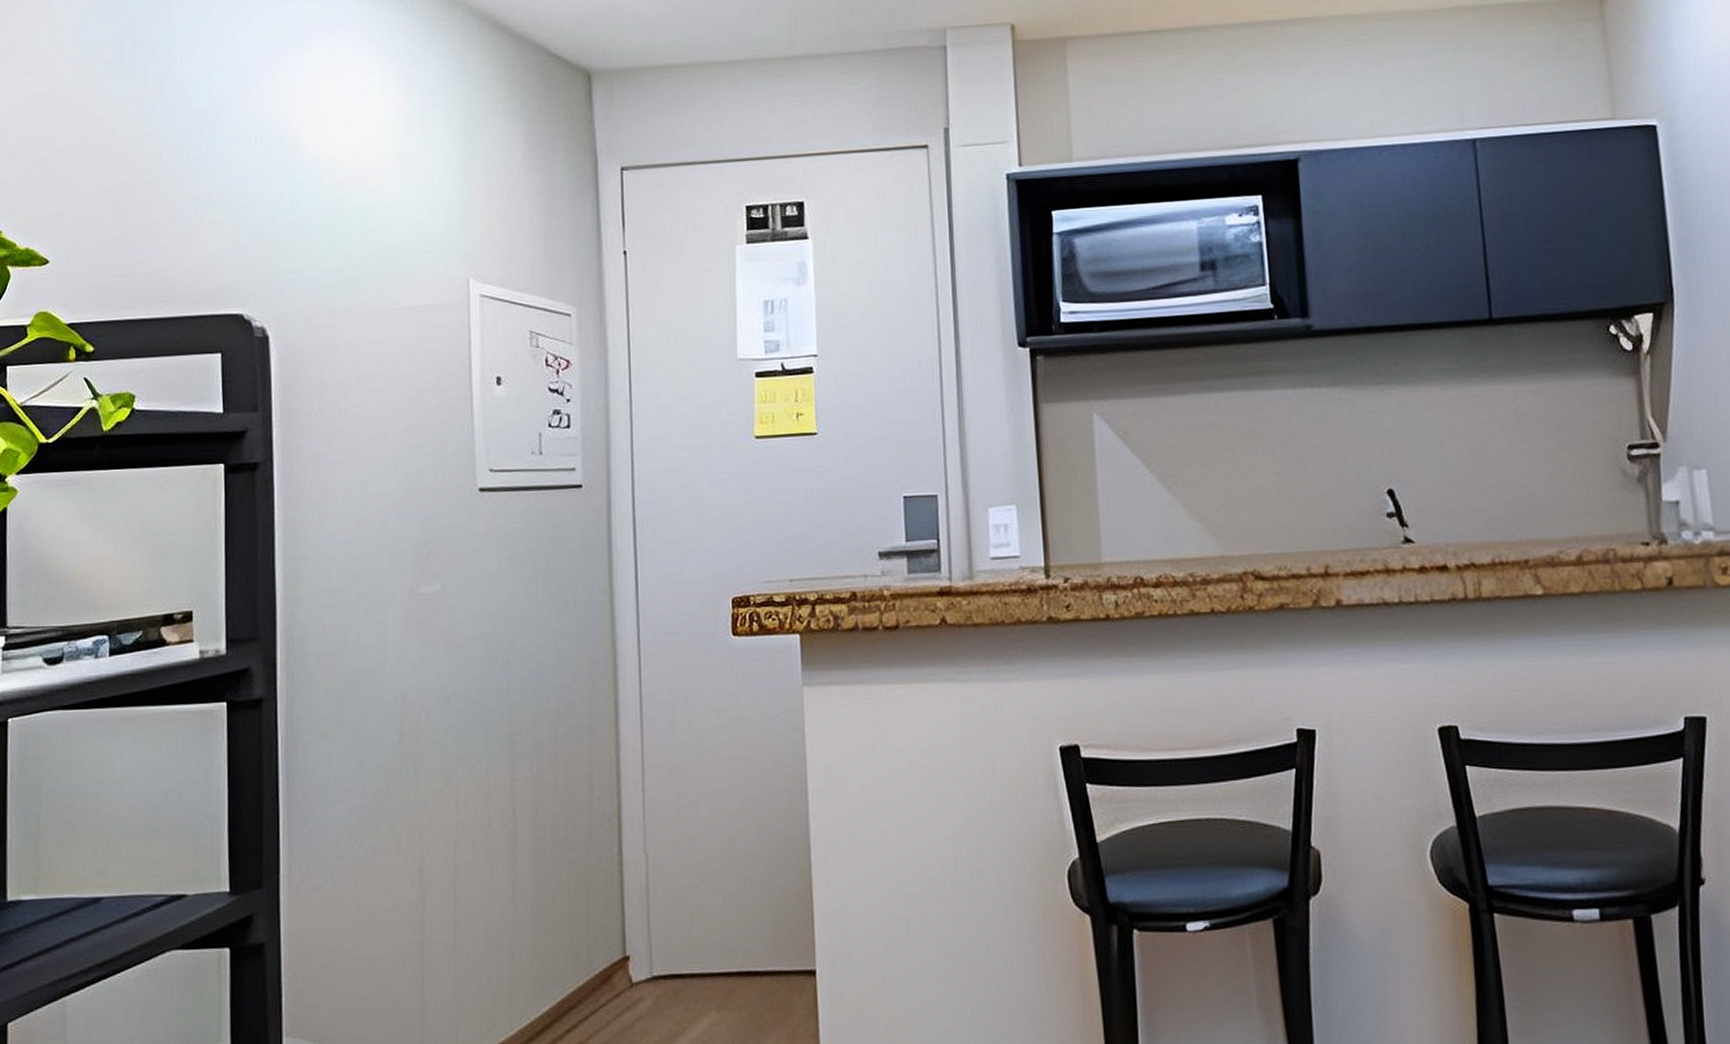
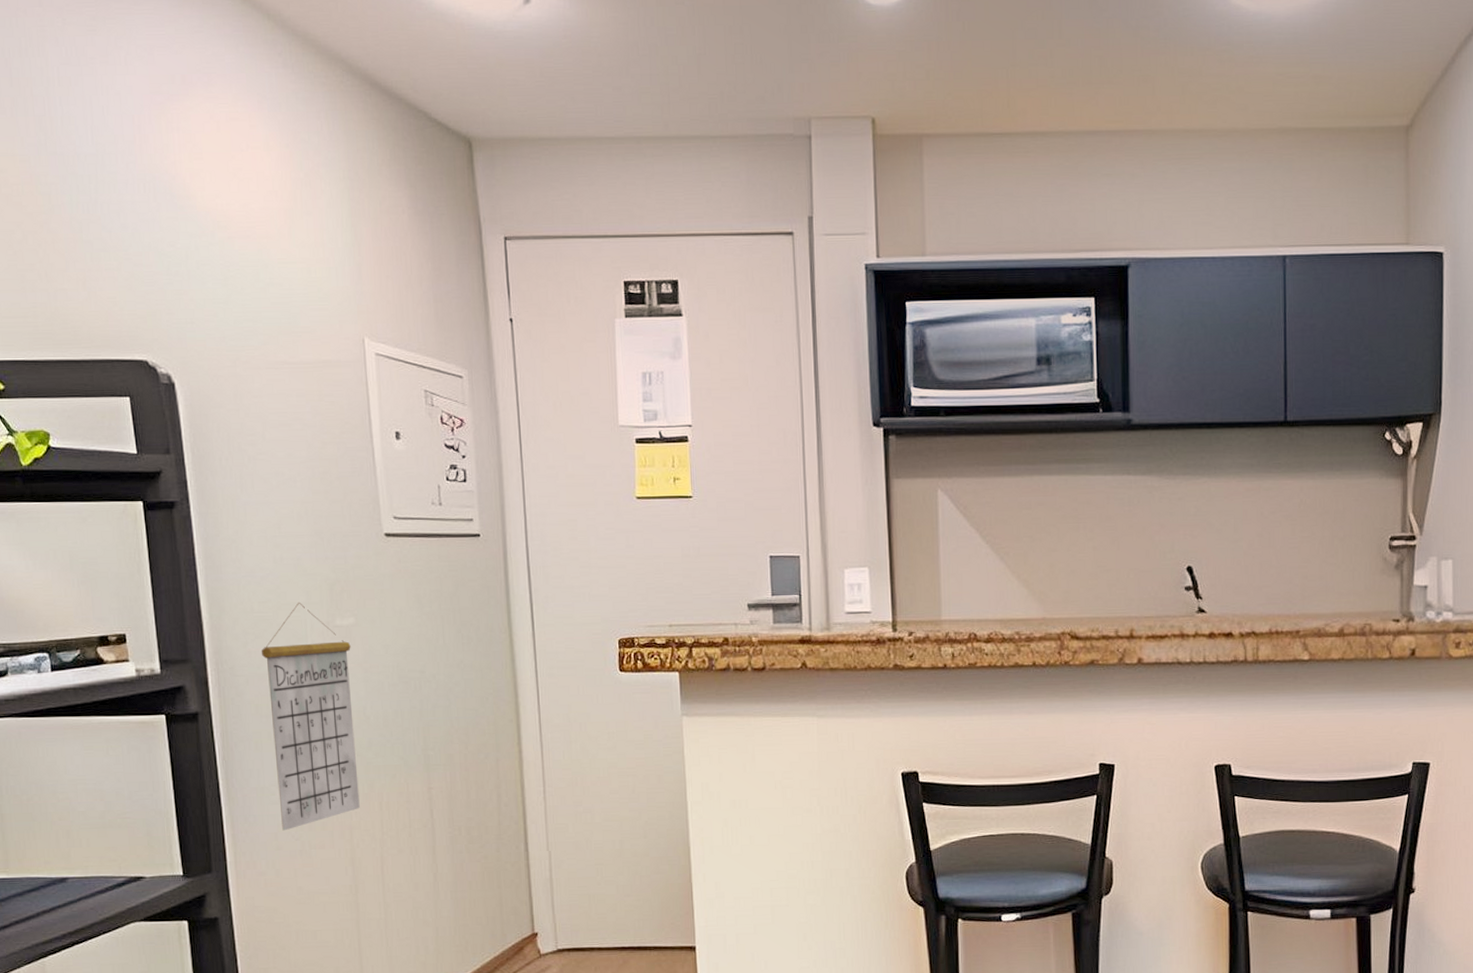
calendar: none [336,568,435,836] -> present [261,602,360,831]

